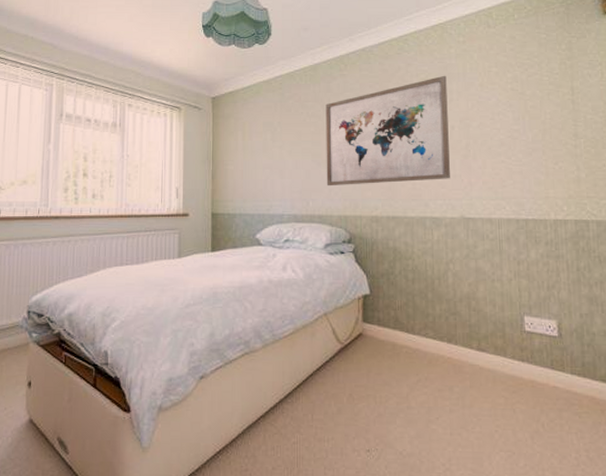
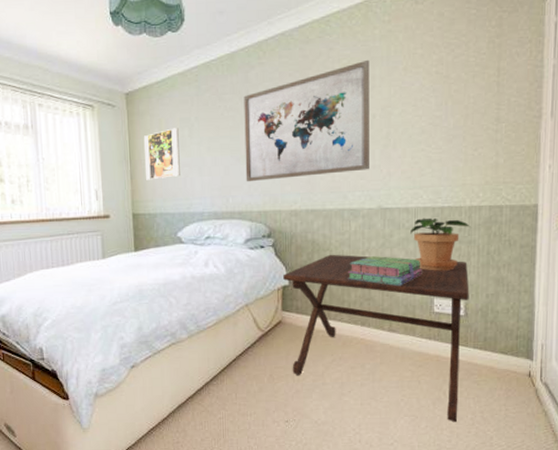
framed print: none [226,131,261,180] -> present [143,128,180,180]
side table: none [363,263,562,462] -> present [282,254,470,423]
stack of books: none [432,267,510,300] -> present [348,256,422,286]
potted plant: none [495,229,558,286] -> present [410,218,471,271]

